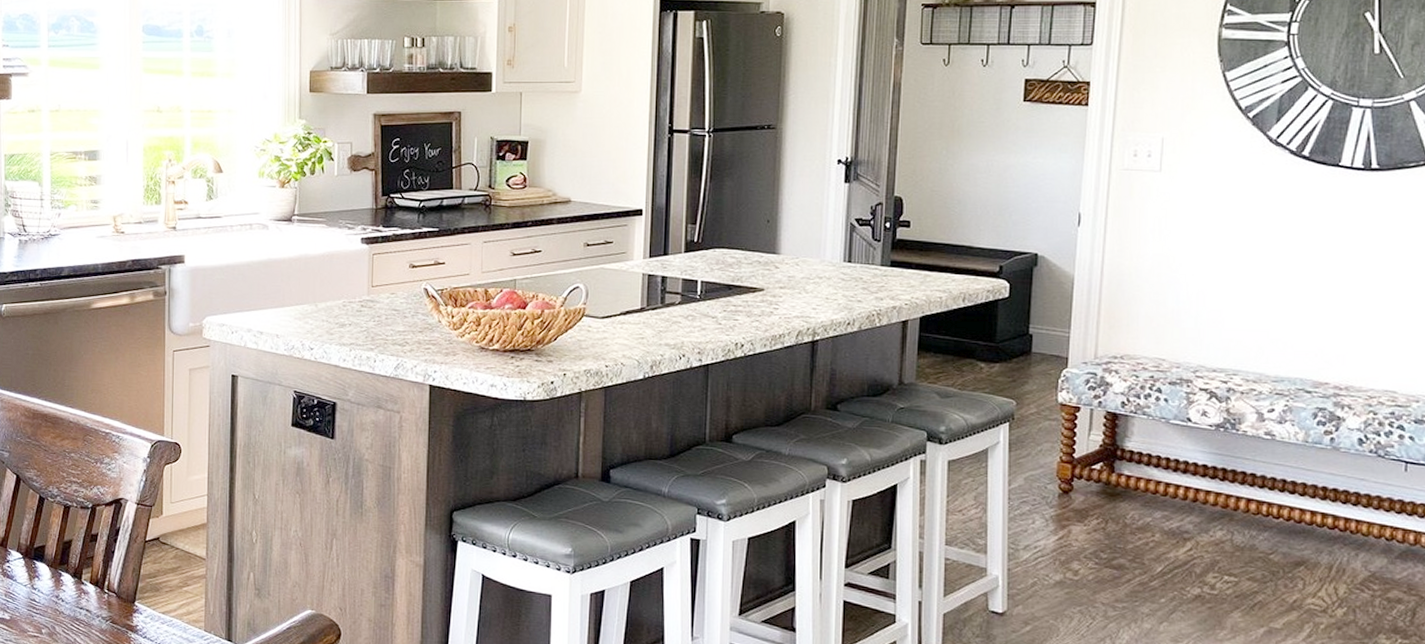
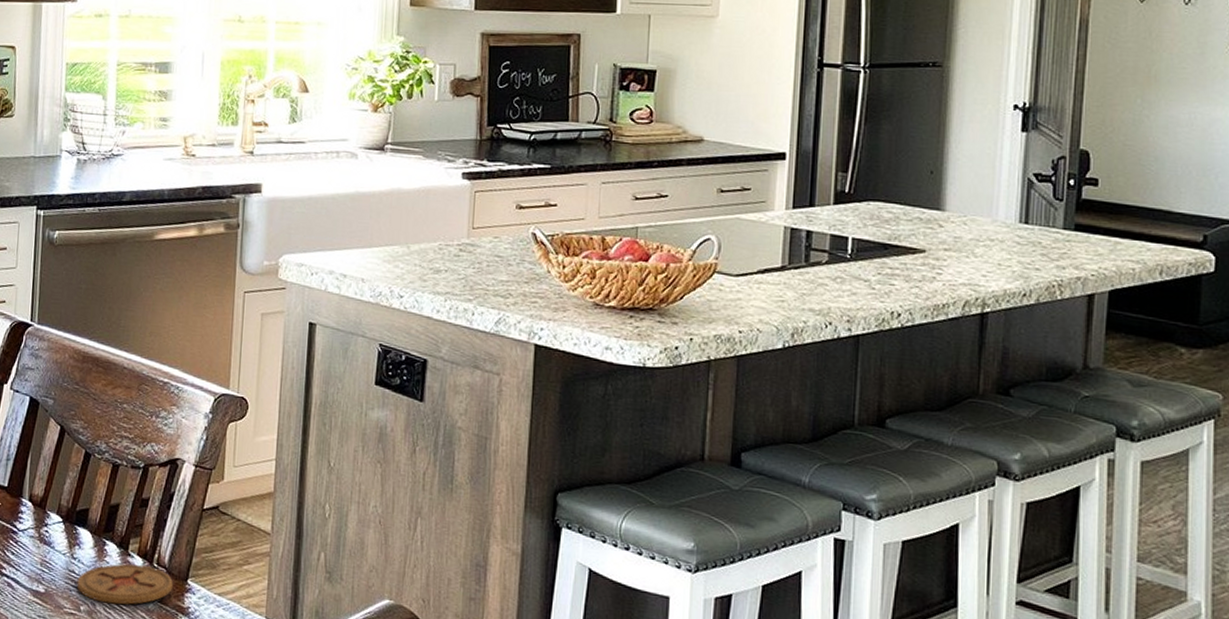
coaster: none [38,591,122,627] -> present [76,563,173,605]

